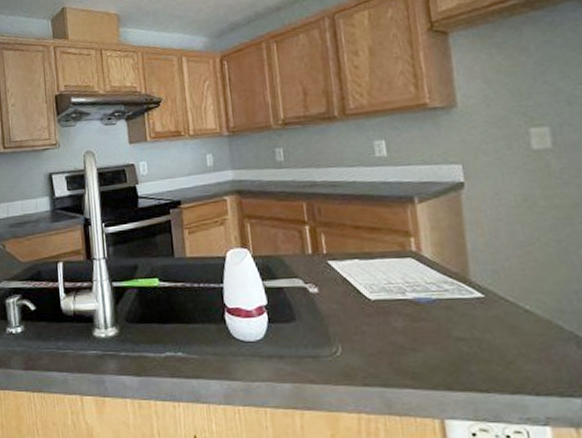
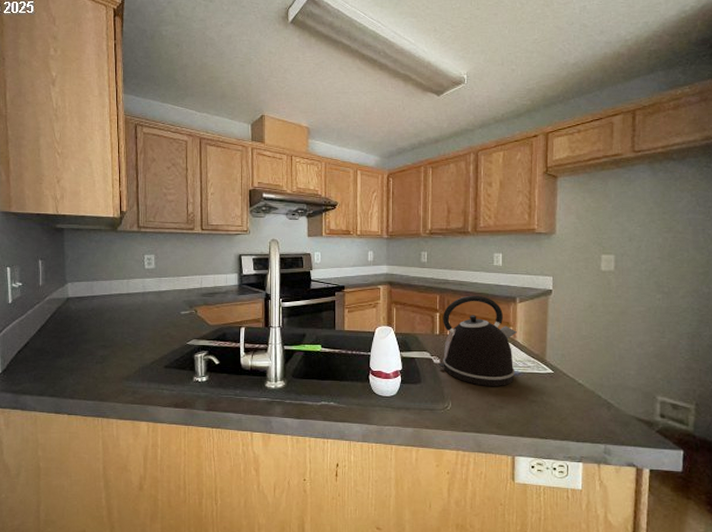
kettle: none [314,197,428,321] -> present [438,295,517,386]

